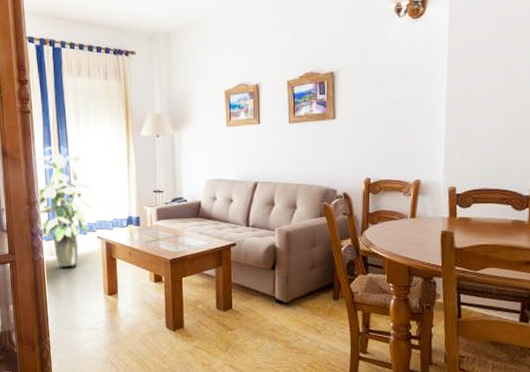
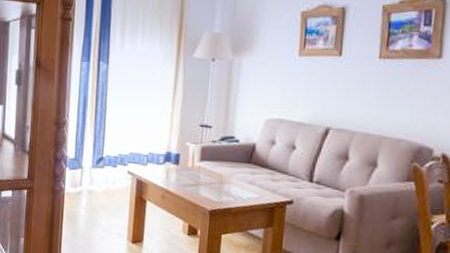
indoor plant: present [35,146,93,267] -> none [65,60,129,204]

